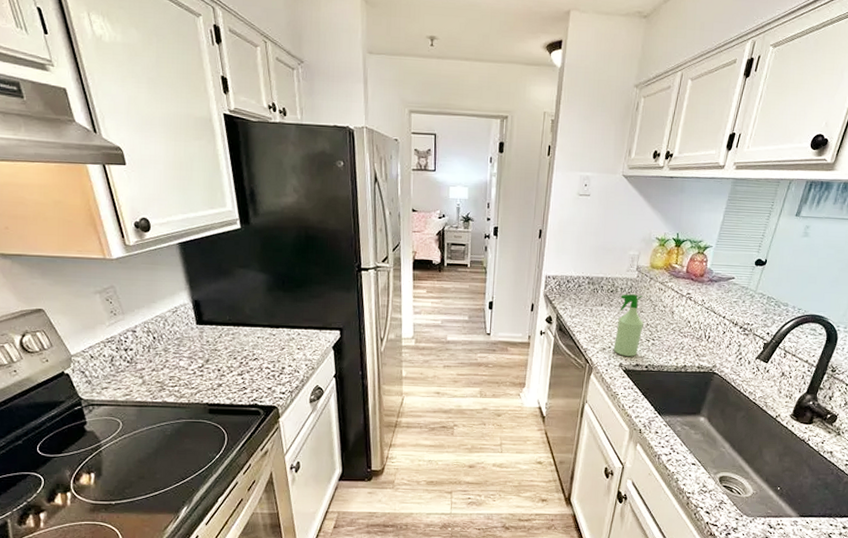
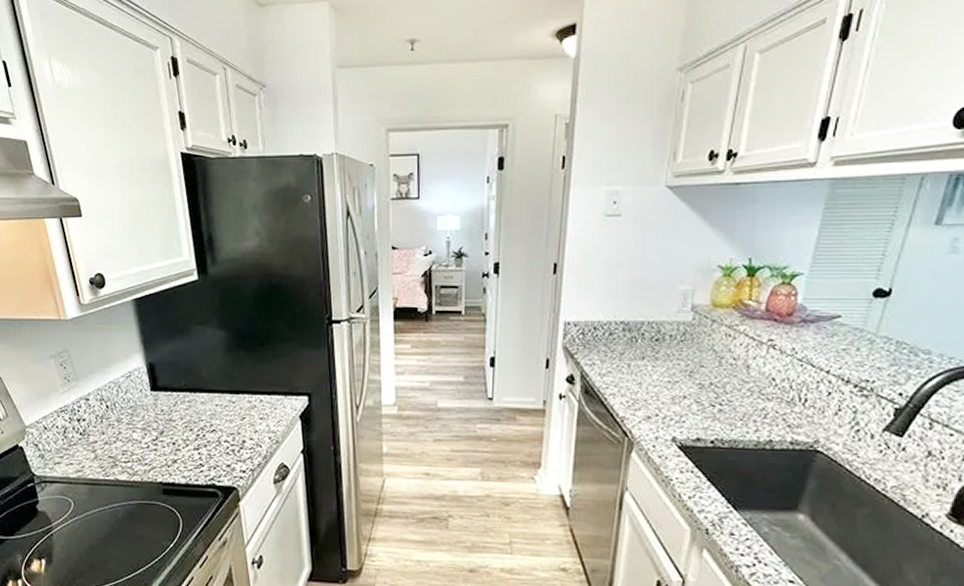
spray bottle: present [613,294,644,356] -> none [662,343,705,428]

